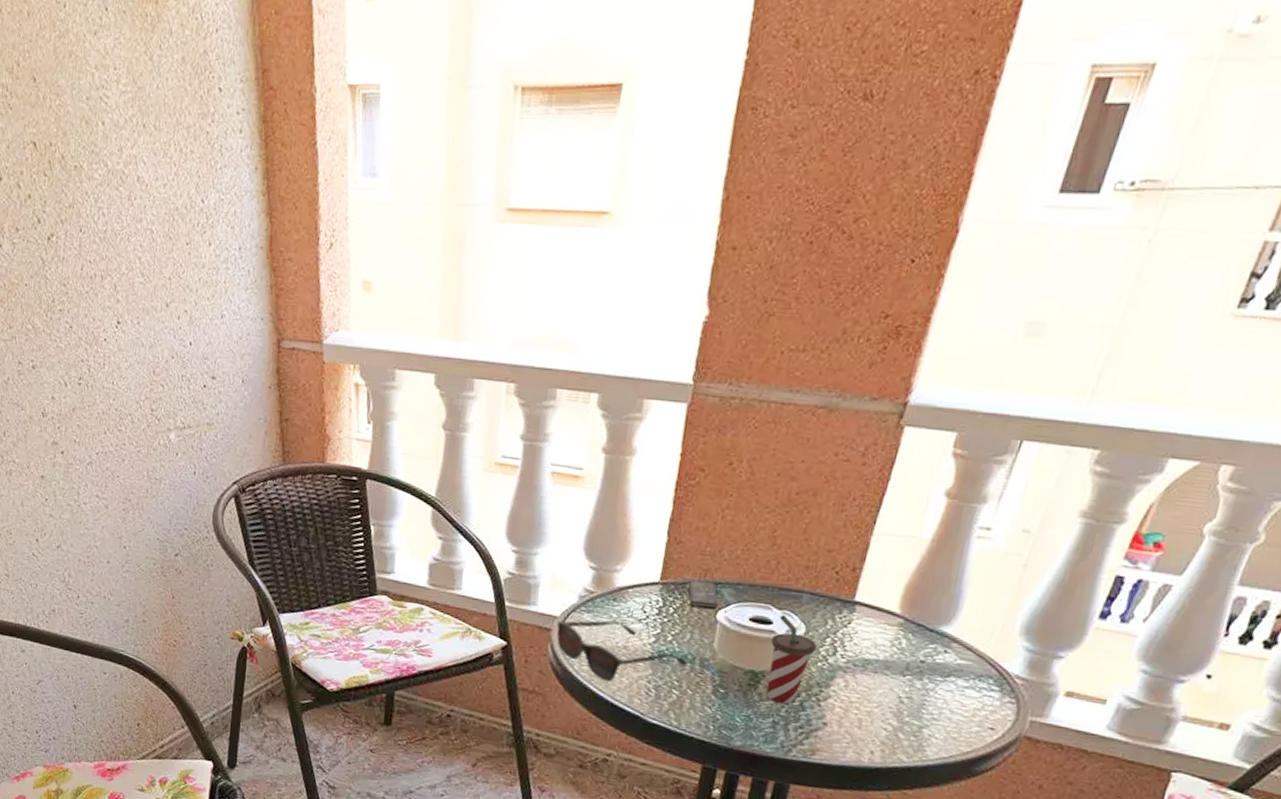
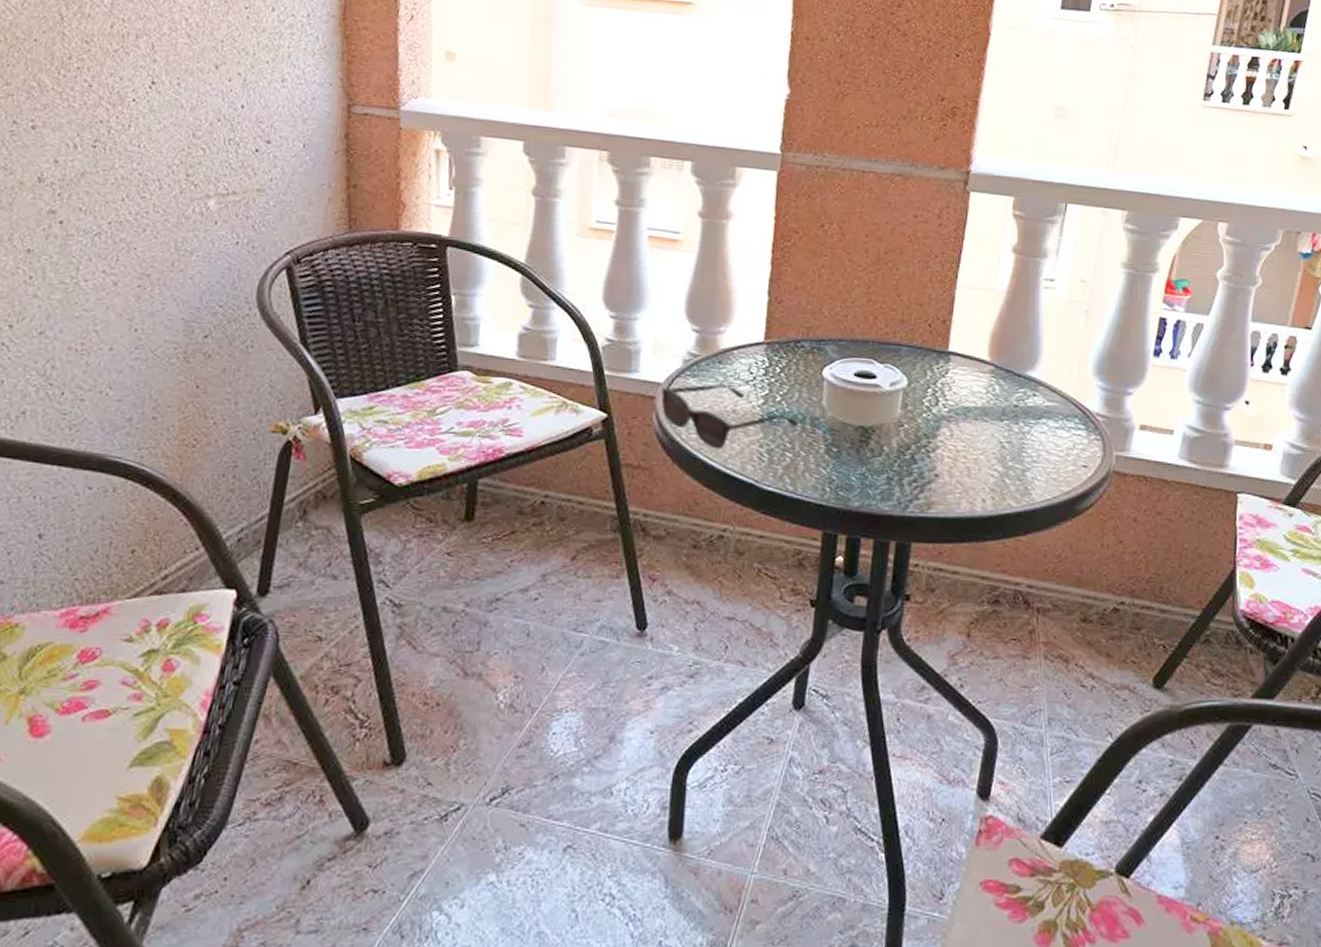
mobile phone: present [688,581,719,610] -> none [793,339,823,367]
beverage cup: present [766,615,817,704] -> none [877,369,919,459]

